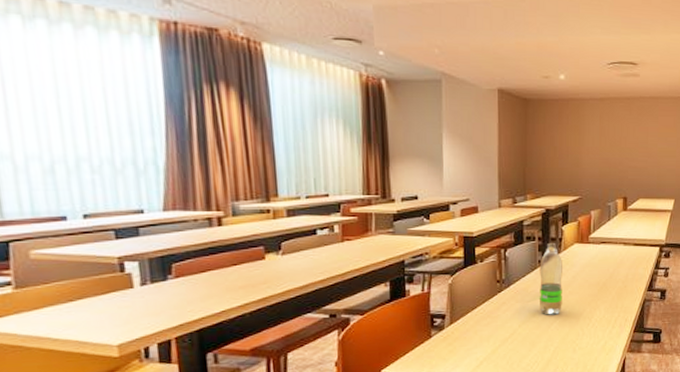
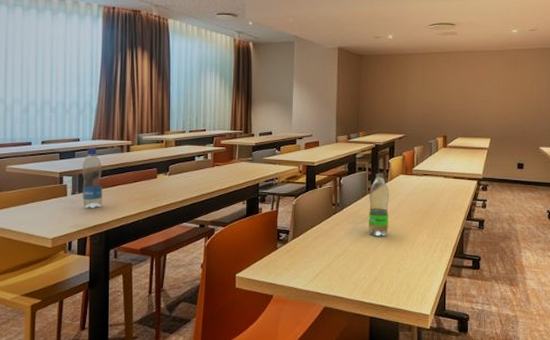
bottle: none [152,223,189,303] -> present [82,148,103,209]

